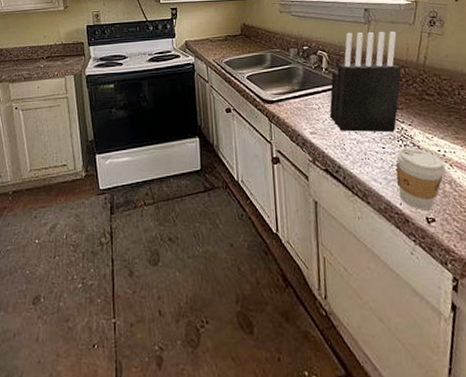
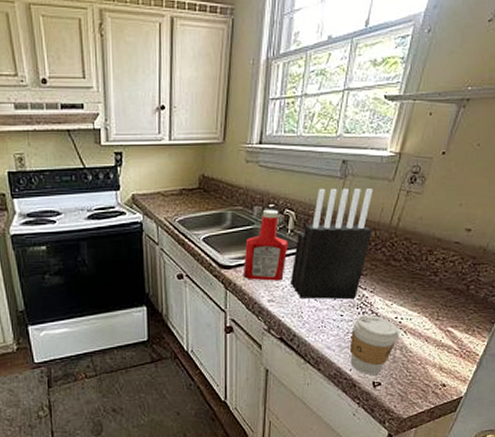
ketchup bottle: none [284,51,325,115] -> present [242,209,288,281]

